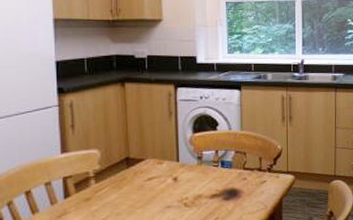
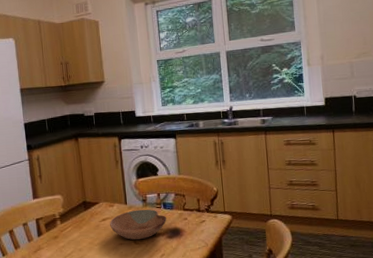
bowl: none [157,167,223,202] -> present [110,209,166,240]

